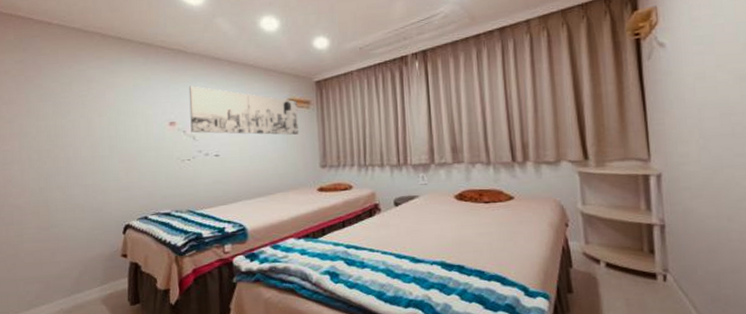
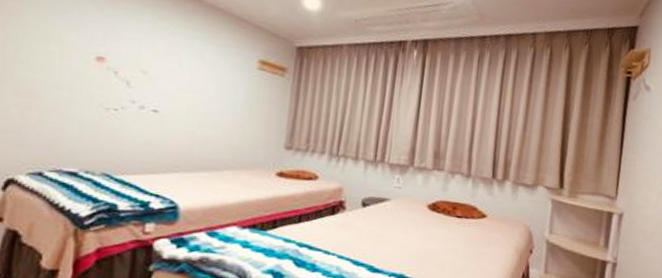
wall art: present [188,86,299,135] -> none [125,16,271,105]

